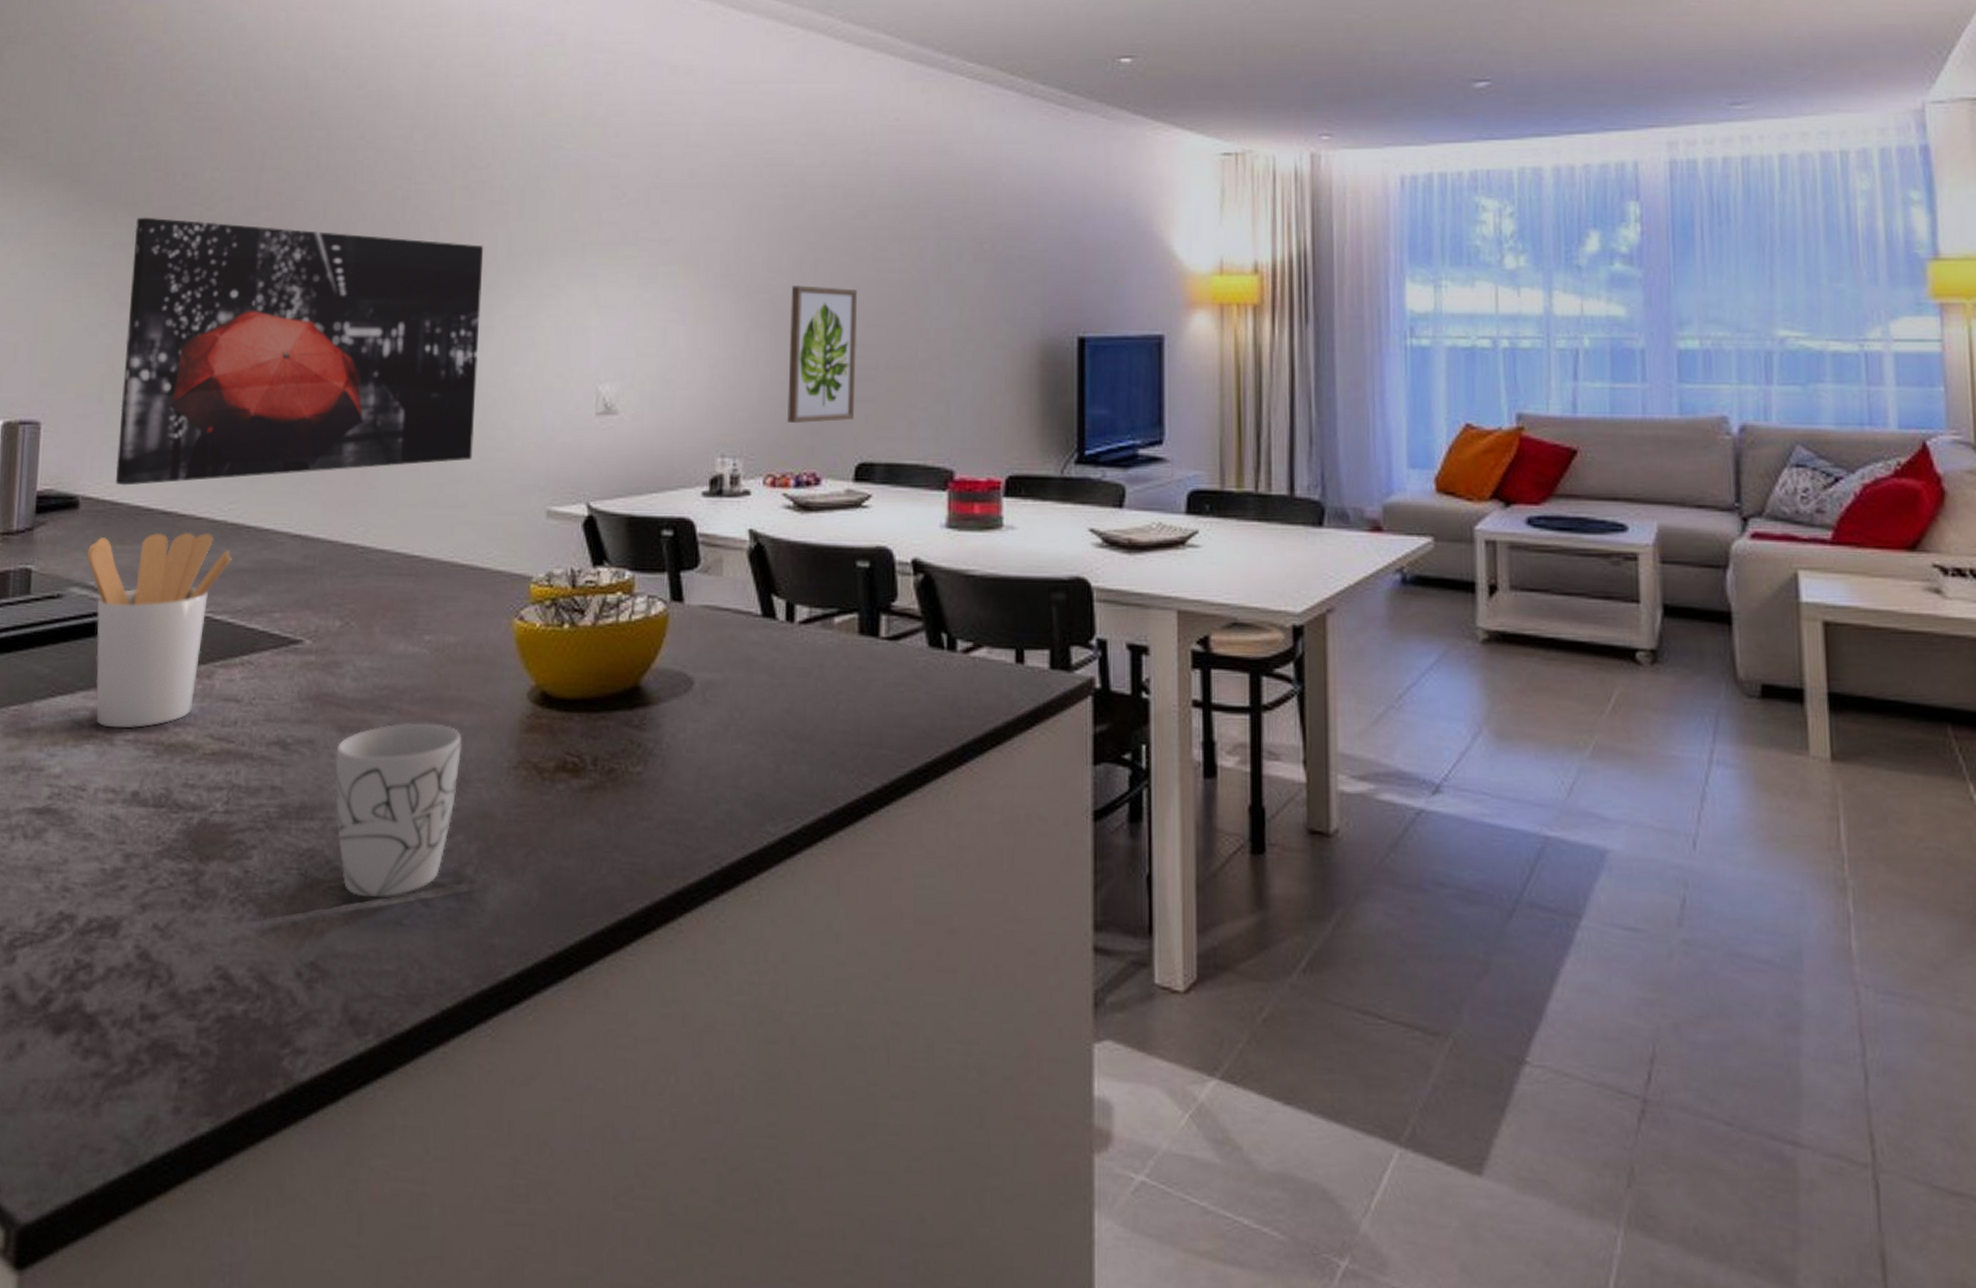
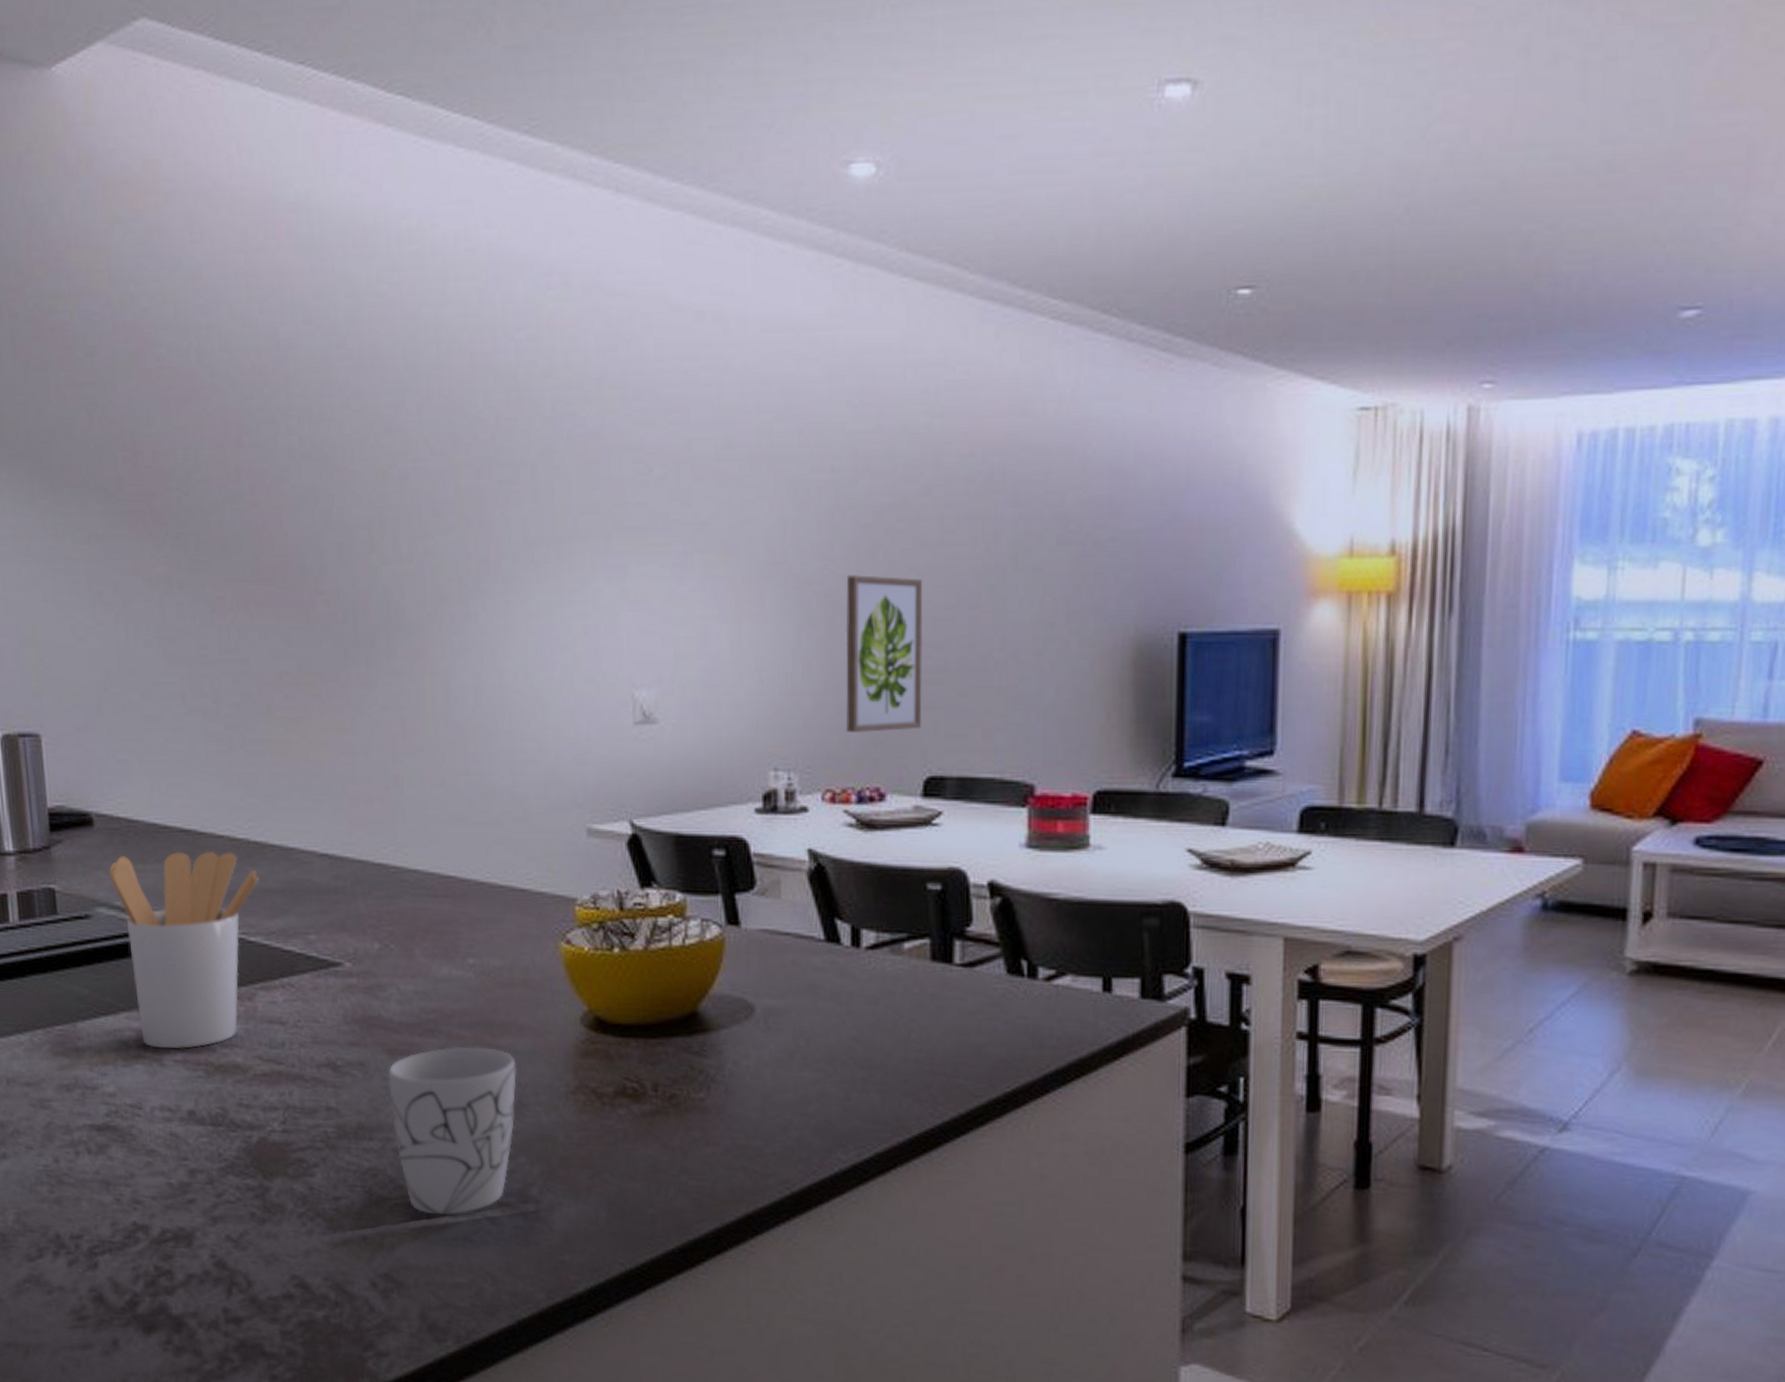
wall art: present [116,217,484,486] -> none [109,504,503,802]

